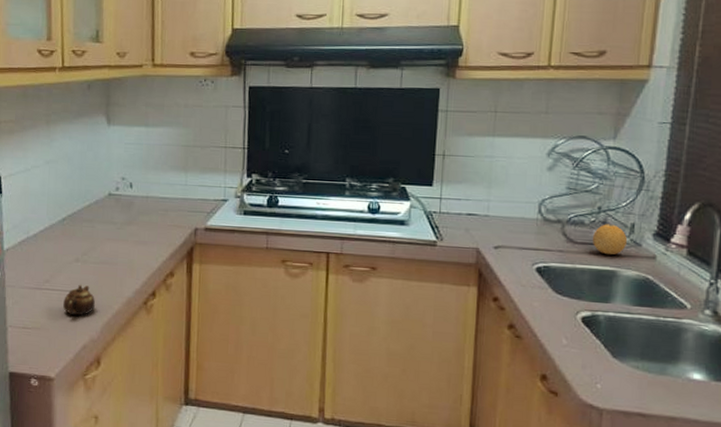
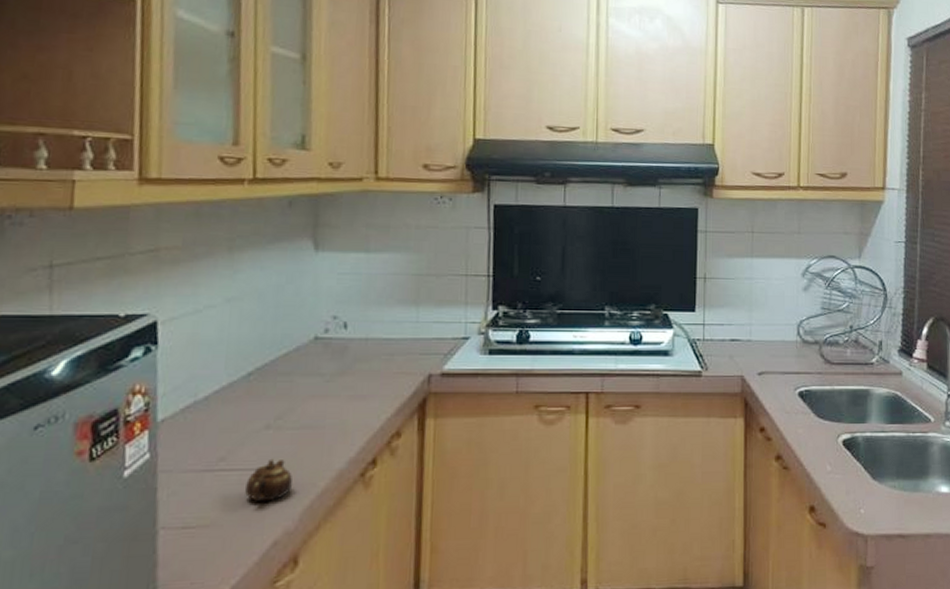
fruit: present [592,224,628,255] -> none [846,343,878,374]

